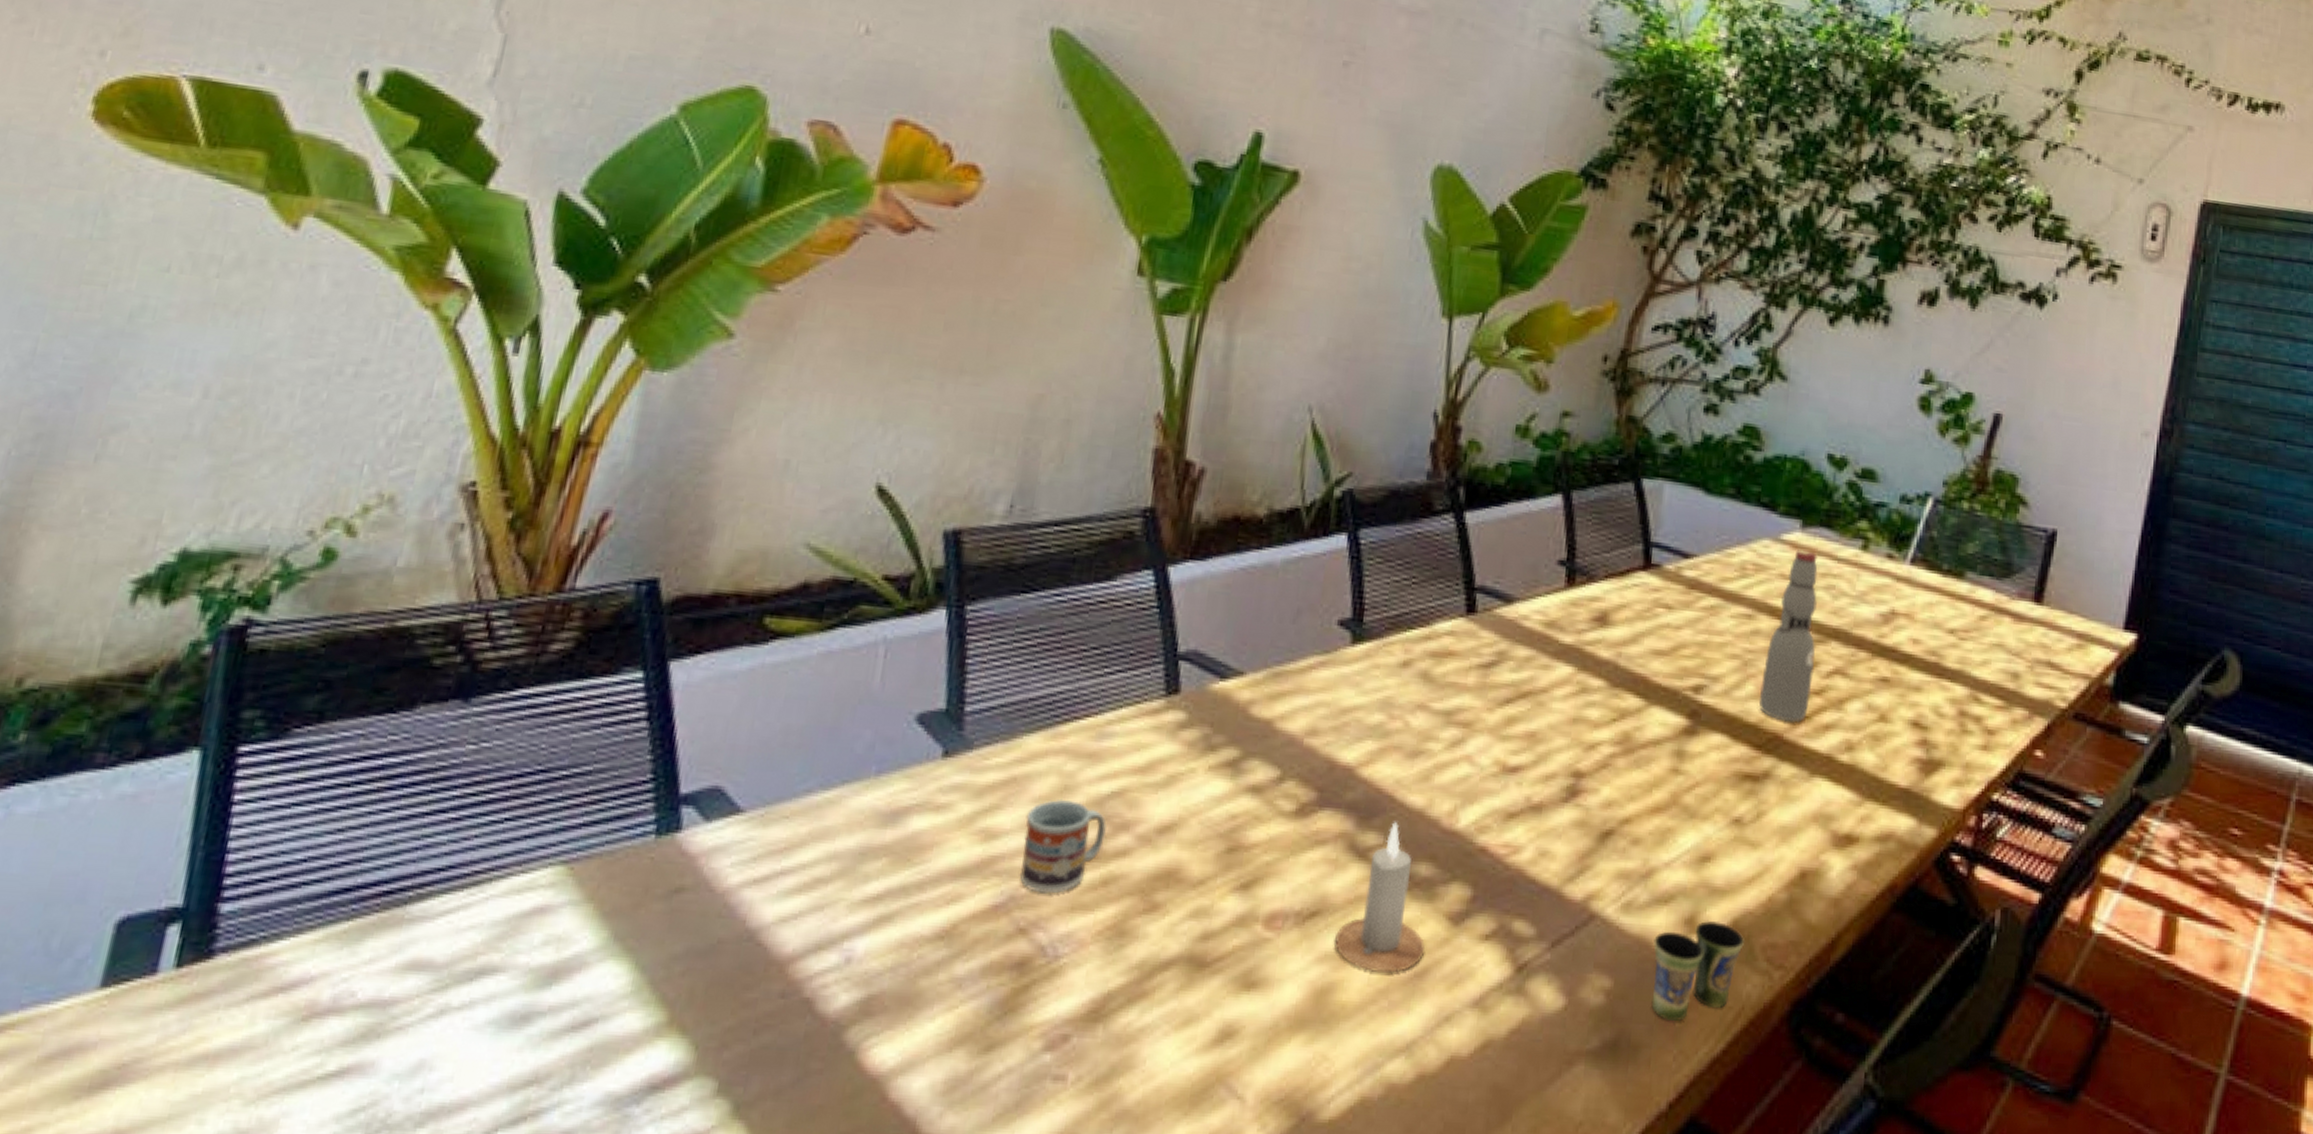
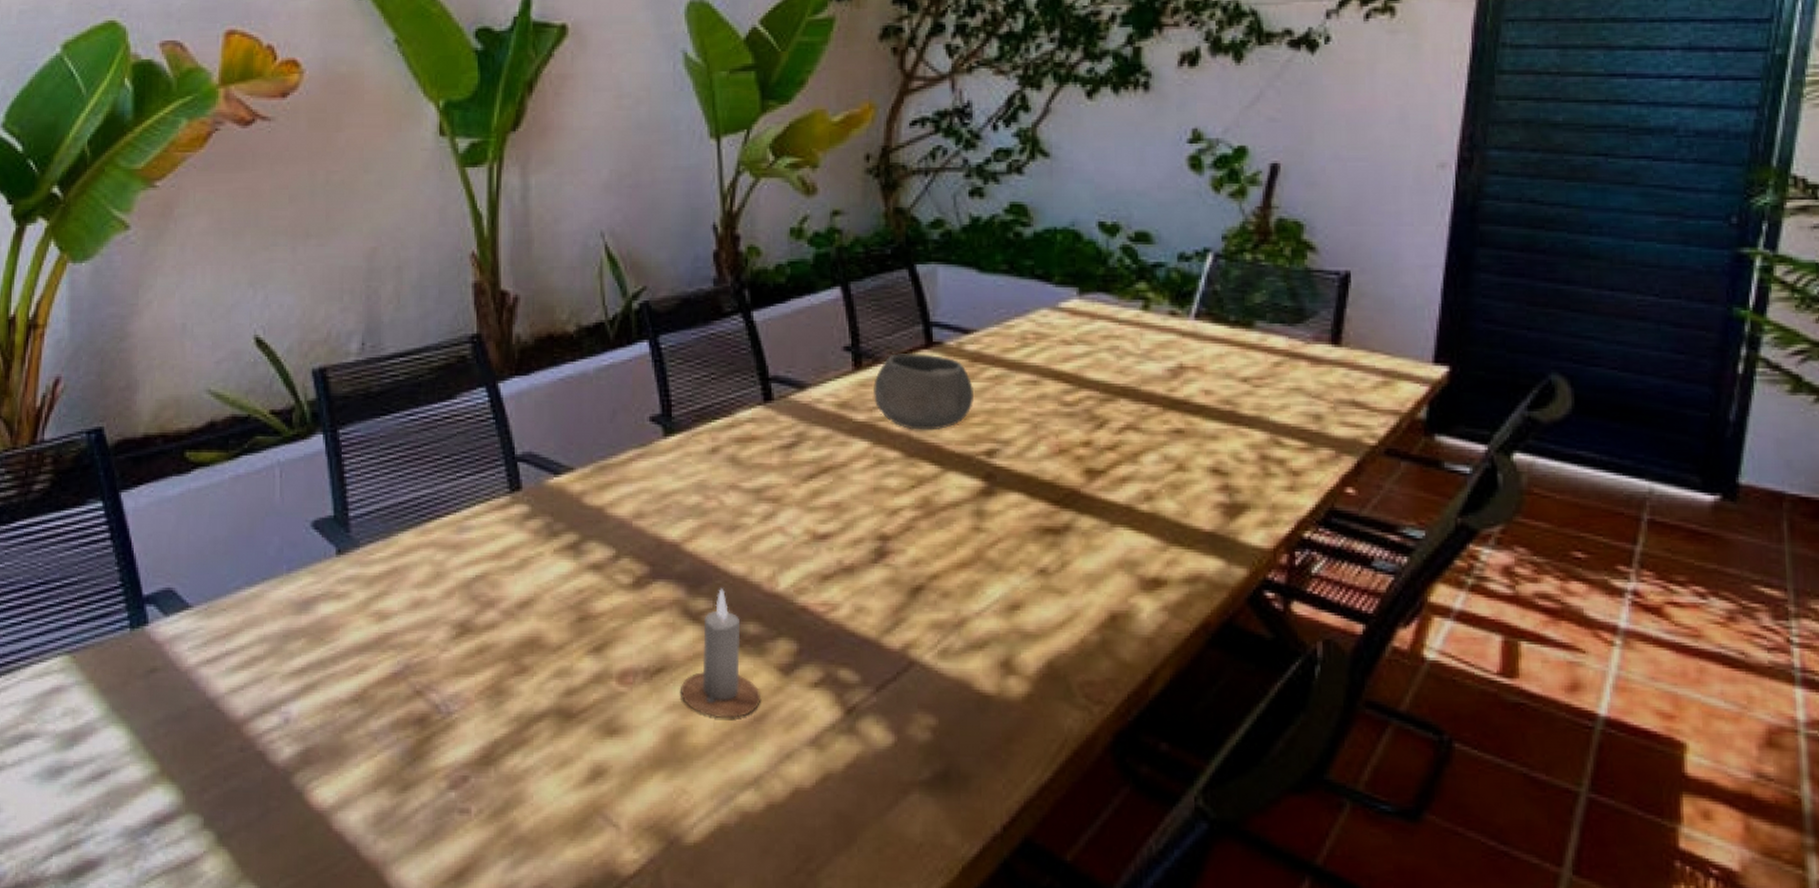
cup: present [1019,799,1107,894] -> none [409,583,476,662]
bowl: none [1583,572,1688,660] -> present [872,352,975,430]
cup: present [1651,920,1746,1021] -> none [973,662,1062,753]
bottle: present [1758,550,1818,723] -> none [1052,316,1105,478]

